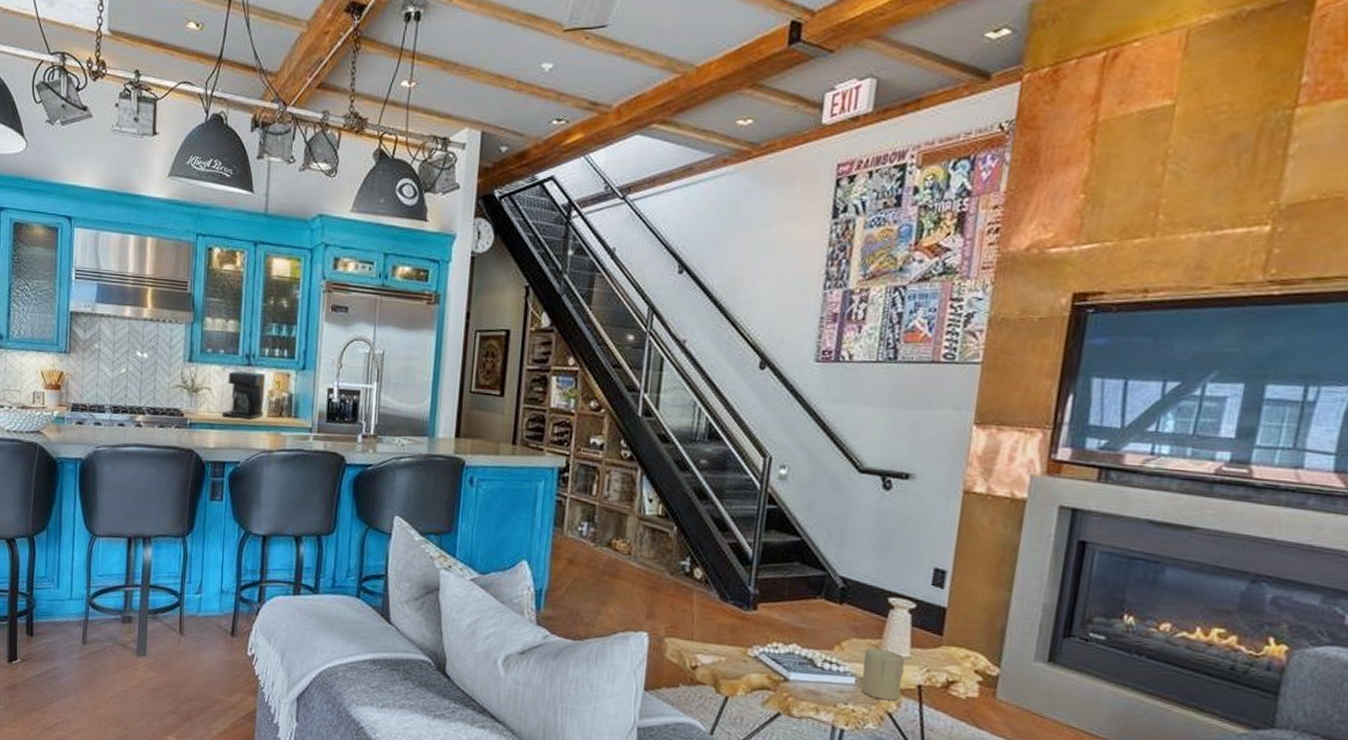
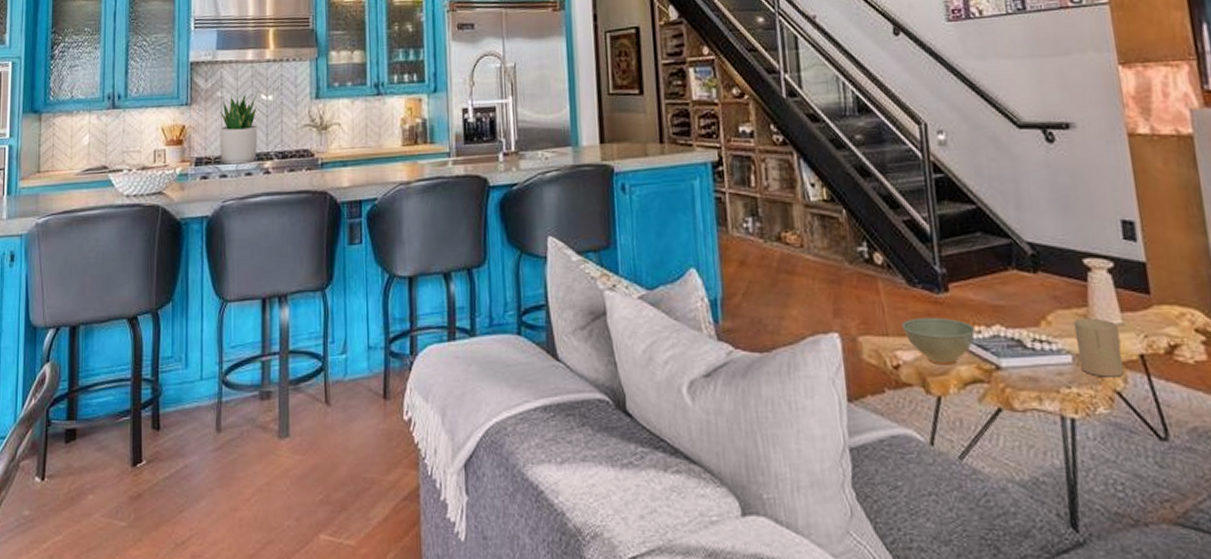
planter: none [95,347,133,415] -> present [220,92,258,165]
coffee maker: present [221,370,266,421] -> none [354,100,398,153]
bowl: none [706,628,774,672] -> present [901,317,976,365]

